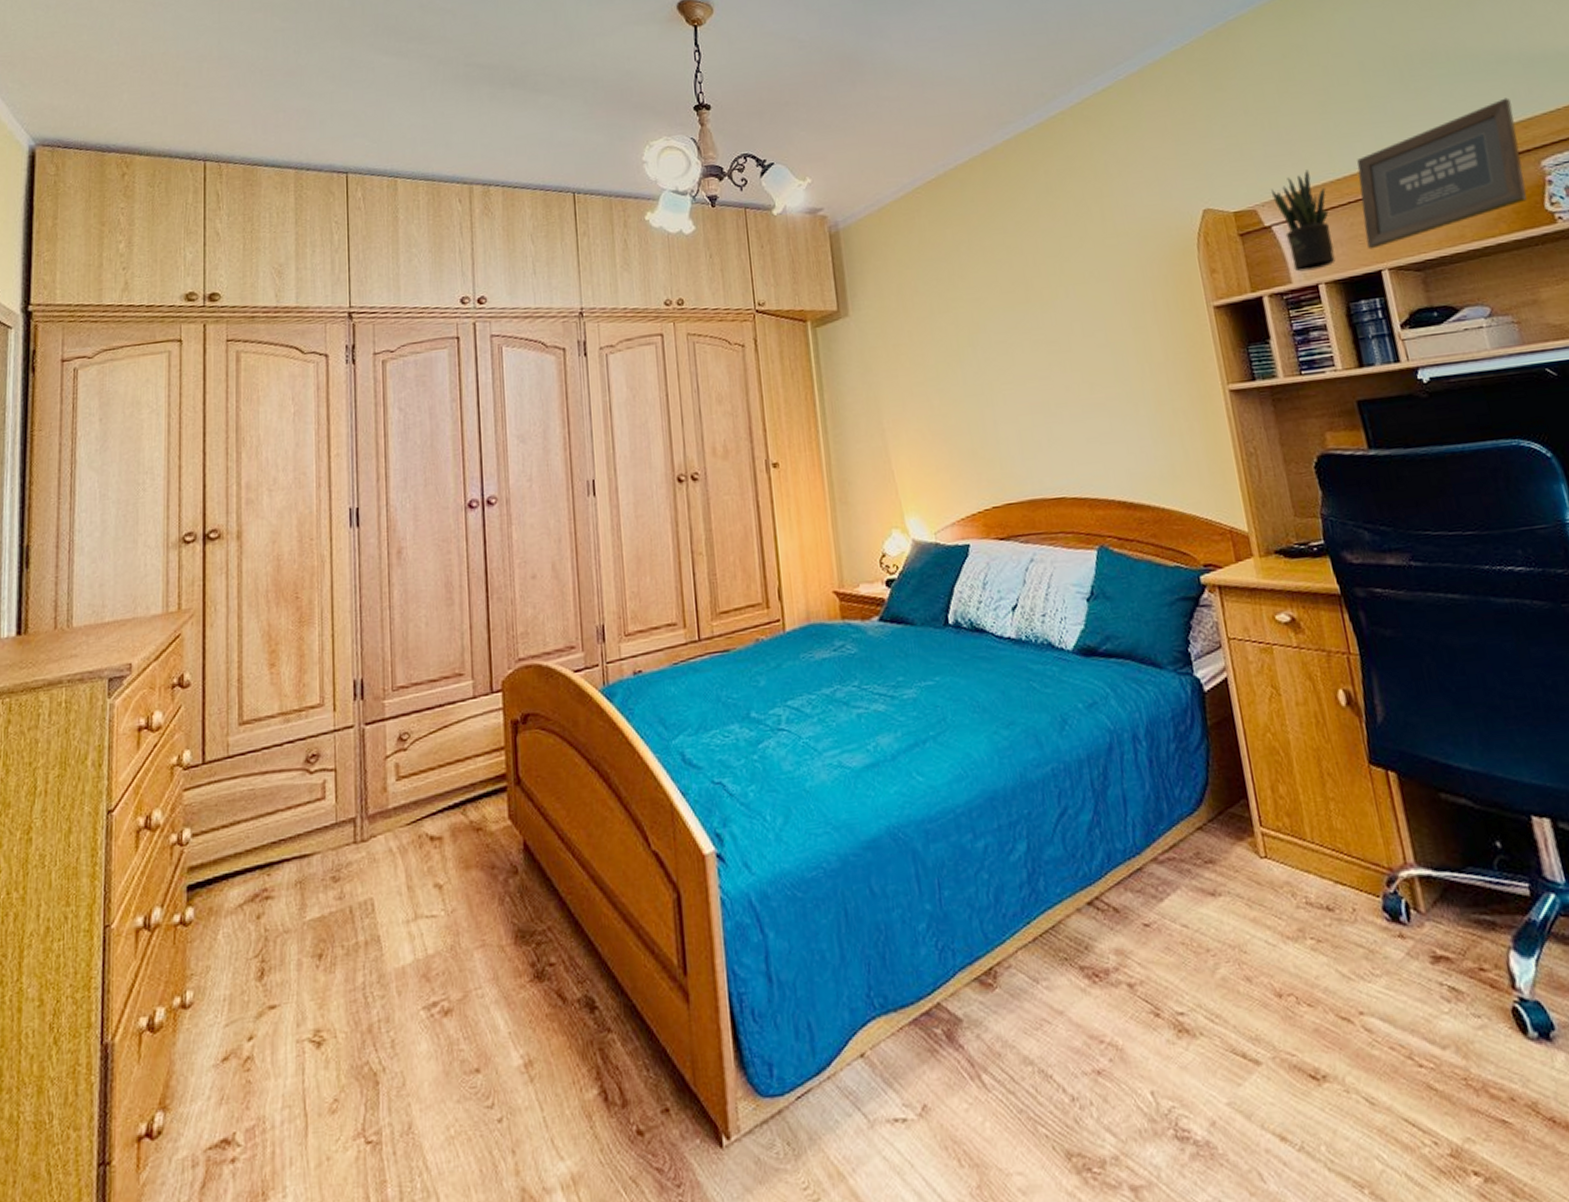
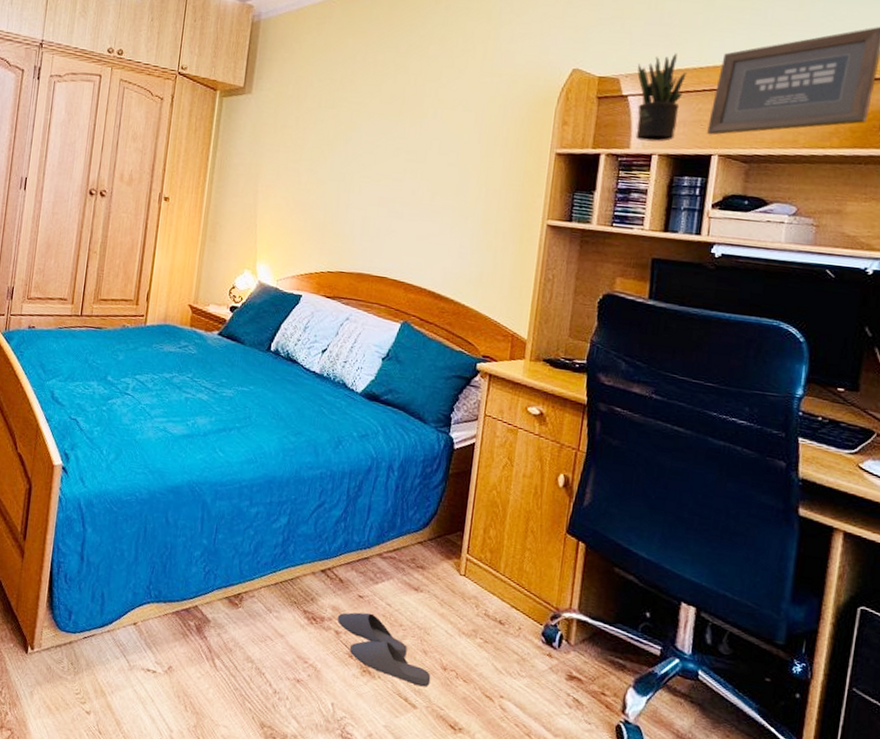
slippers: none [1124,944,1268,1031] -> present [337,612,431,687]

